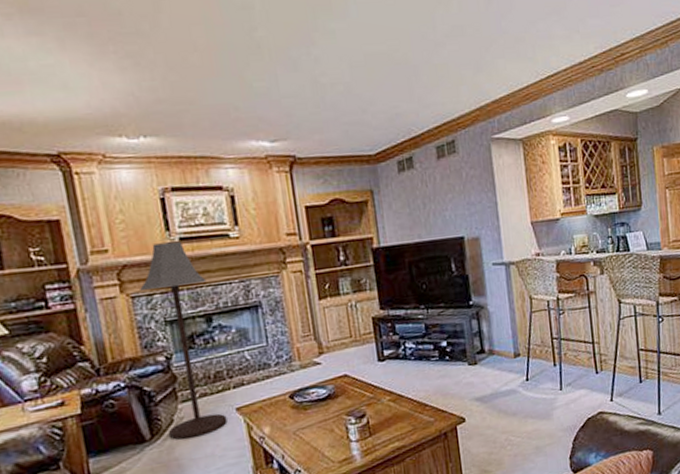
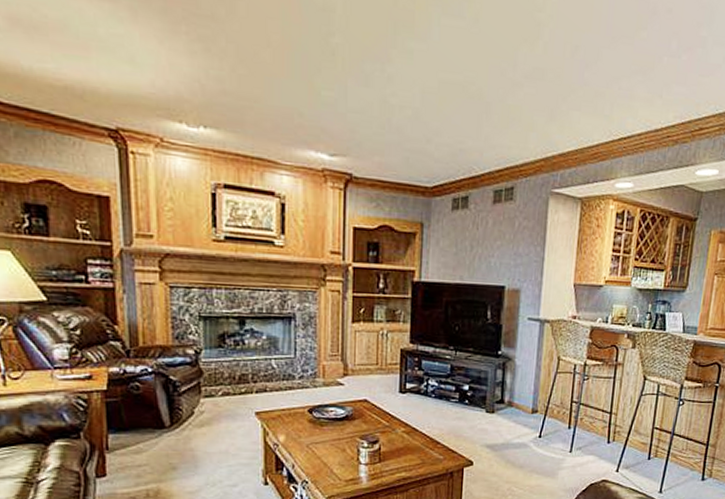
floor lamp: present [140,241,227,440] -> none [179,238,245,433]

